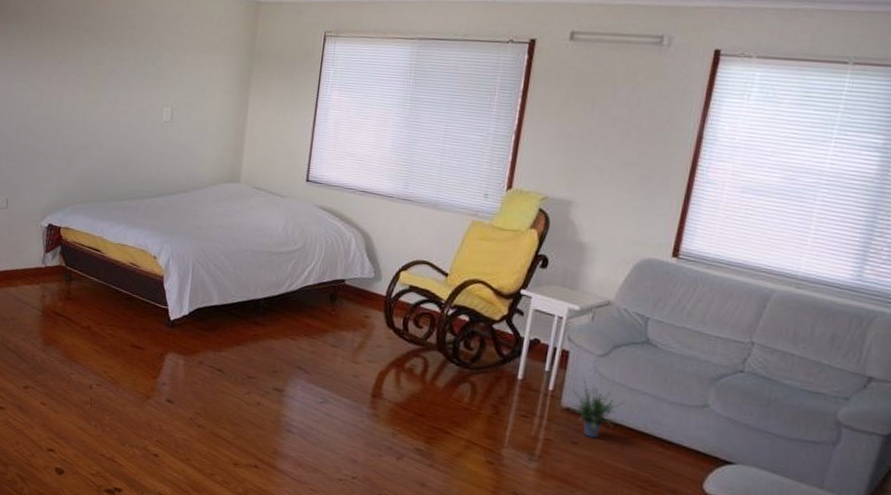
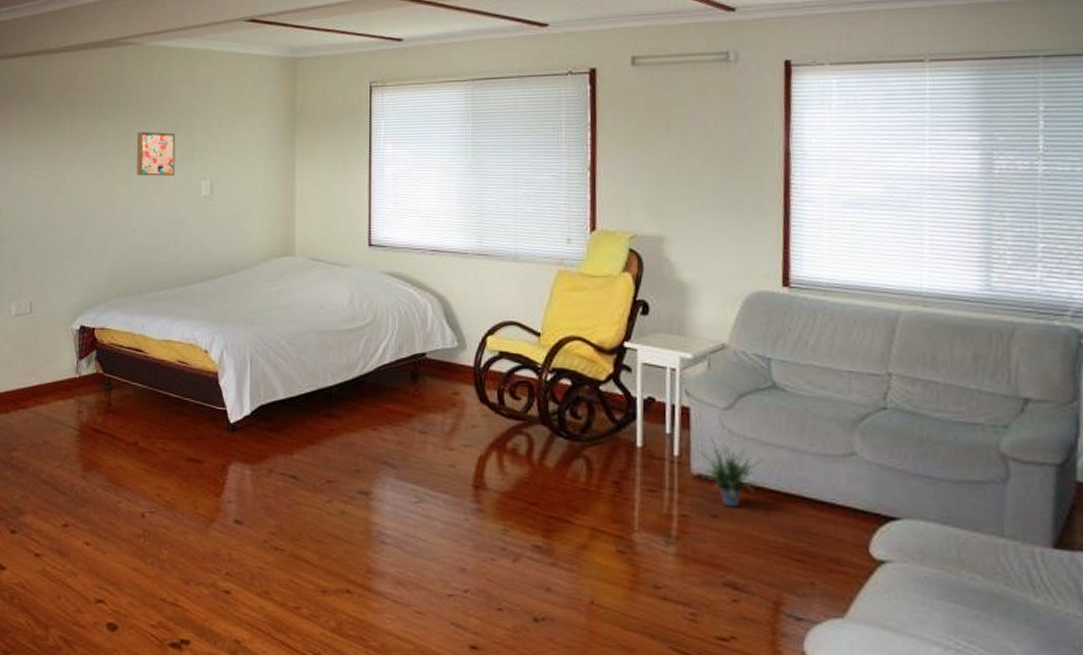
wall art: none [106,57,144,100] -> present [136,132,176,176]

